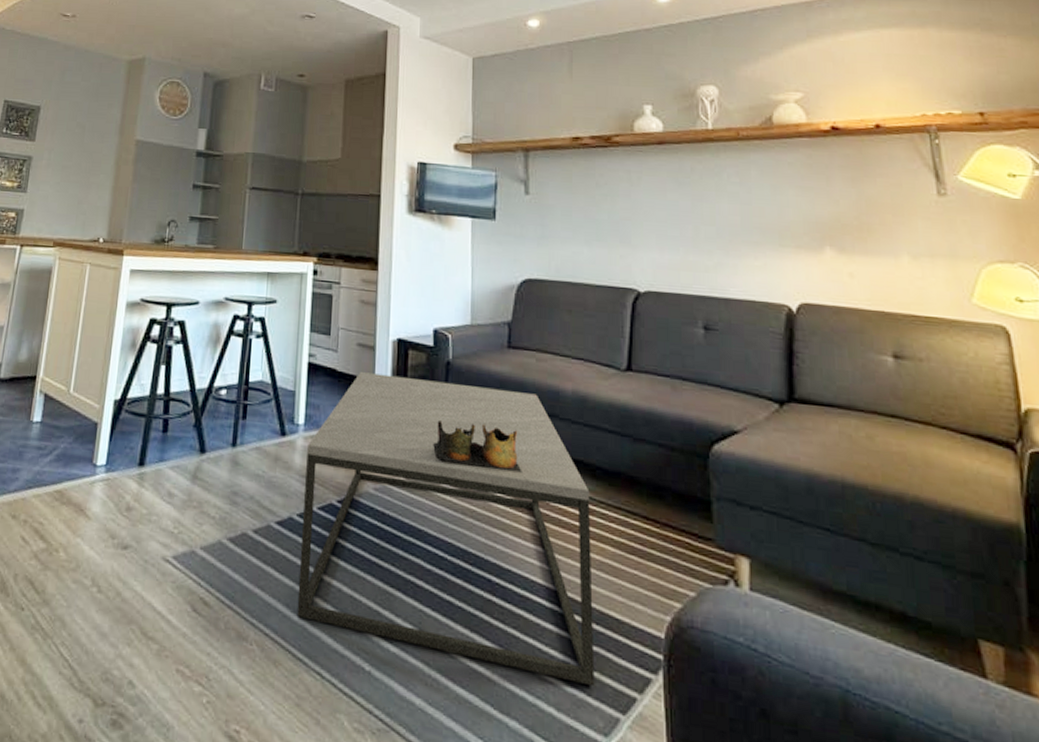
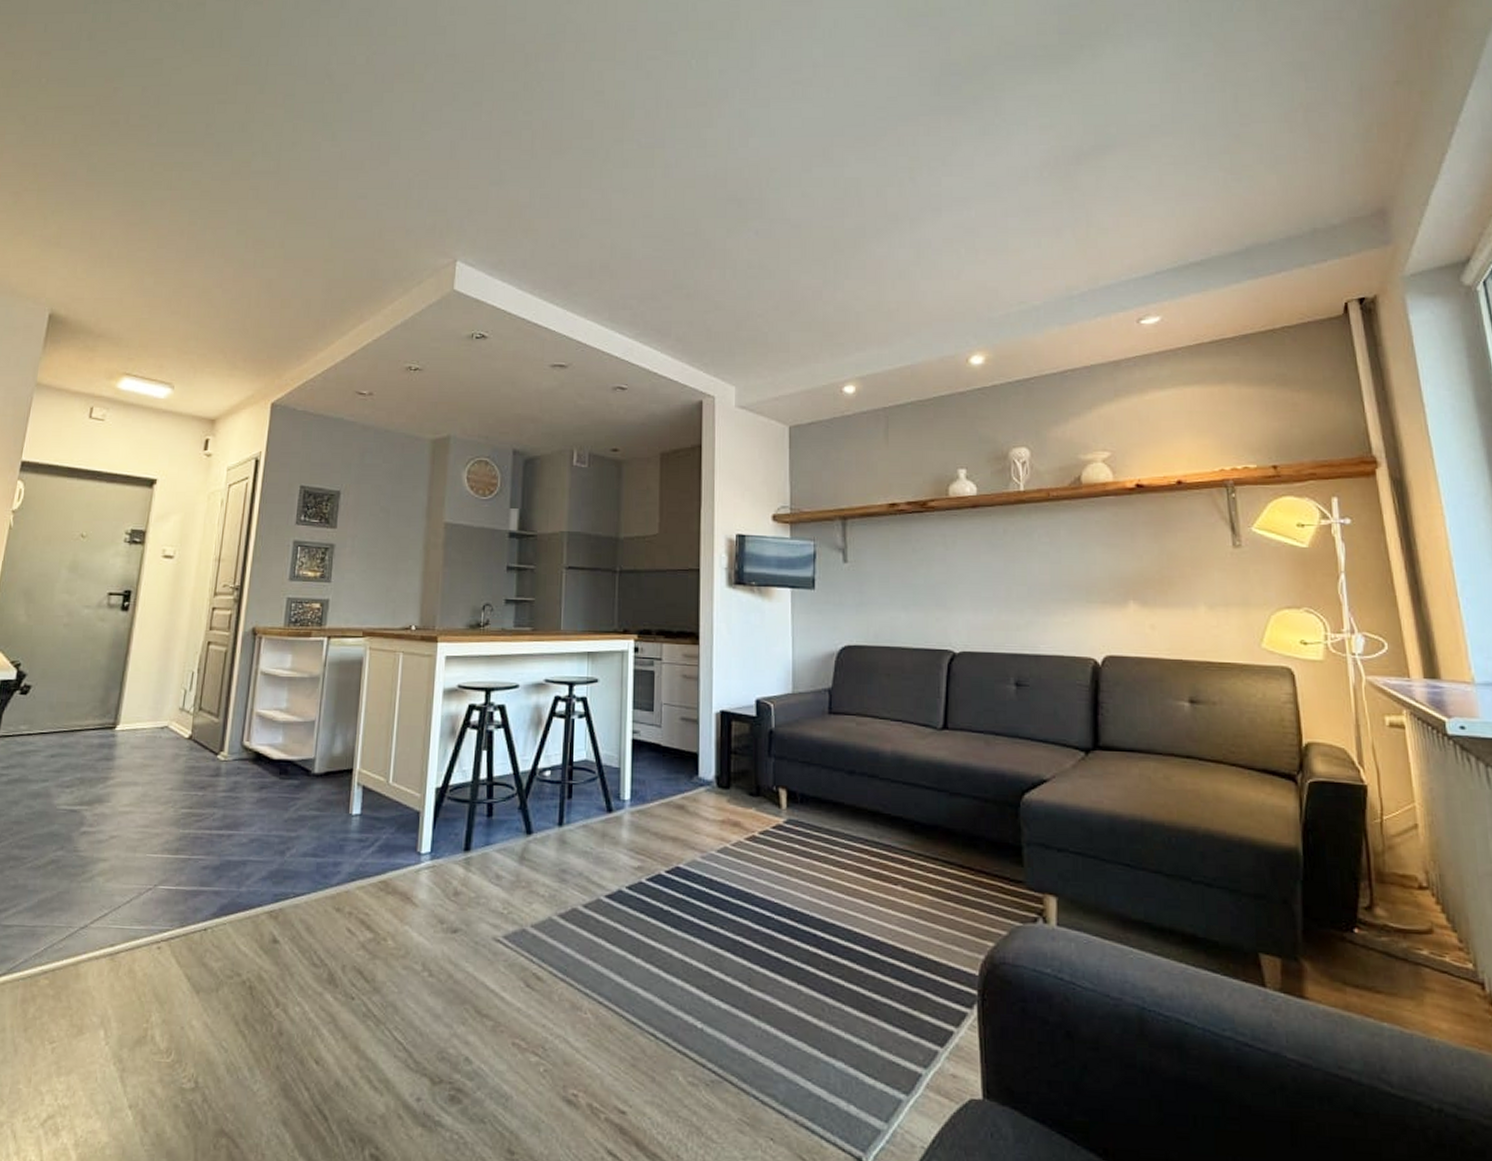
coffee table: present [296,372,595,687] -> none [629,745,915,1025]
decorative bowl: present [433,419,522,473] -> none [758,786,844,832]

